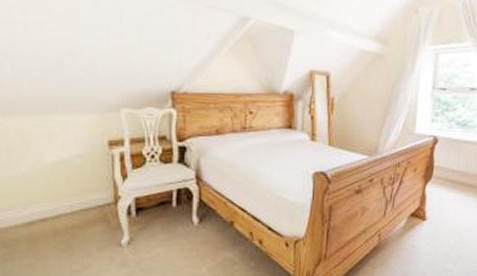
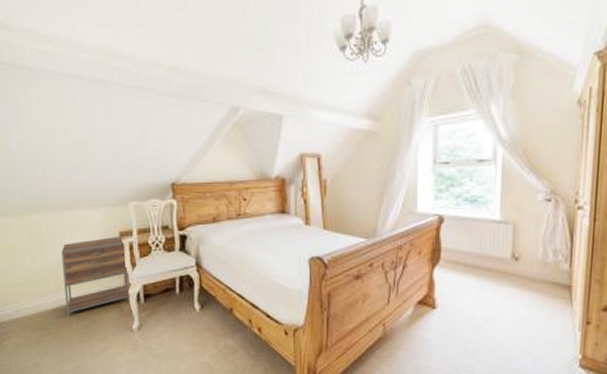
nightstand: none [35,145,120,233] -> present [61,236,131,318]

